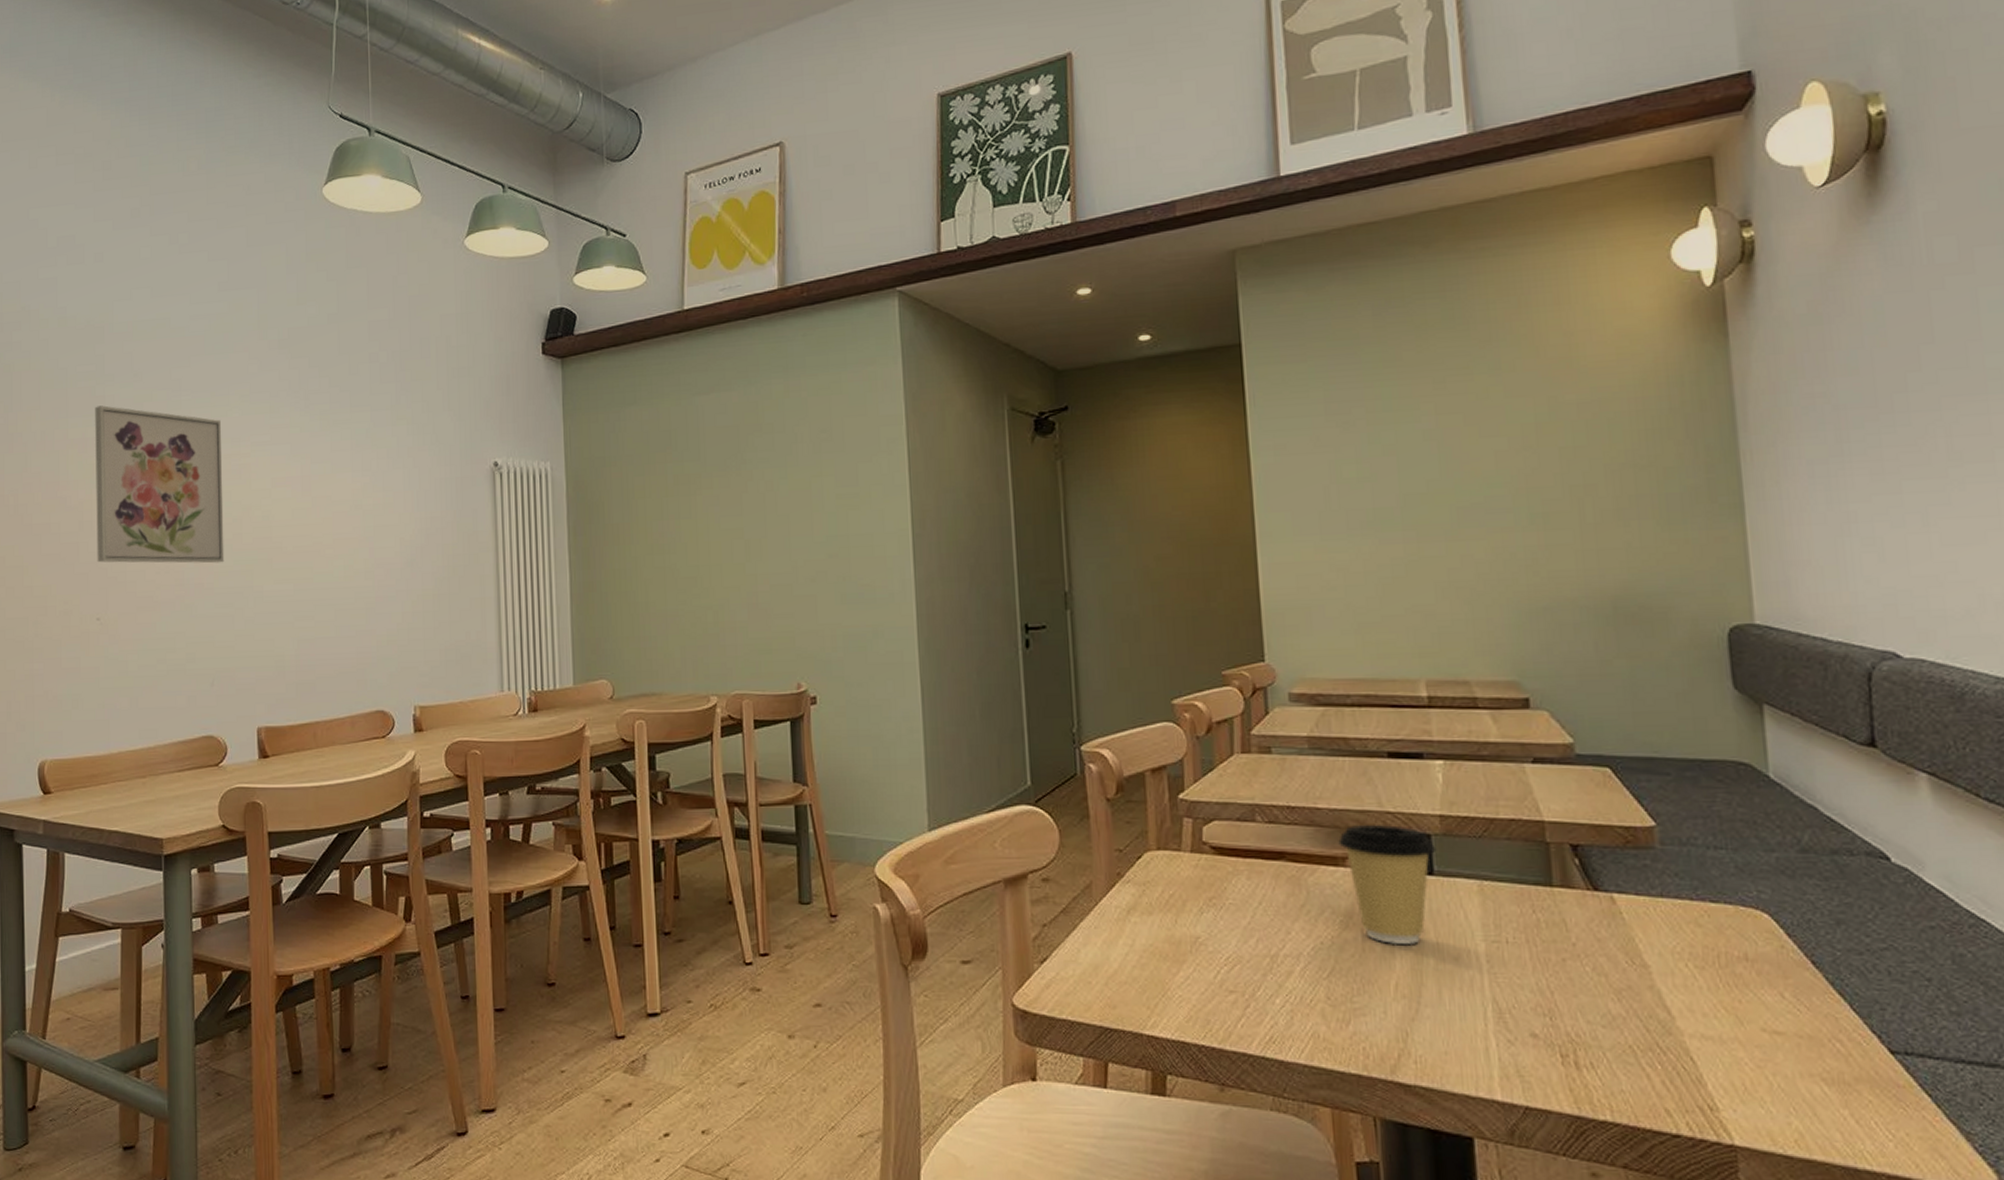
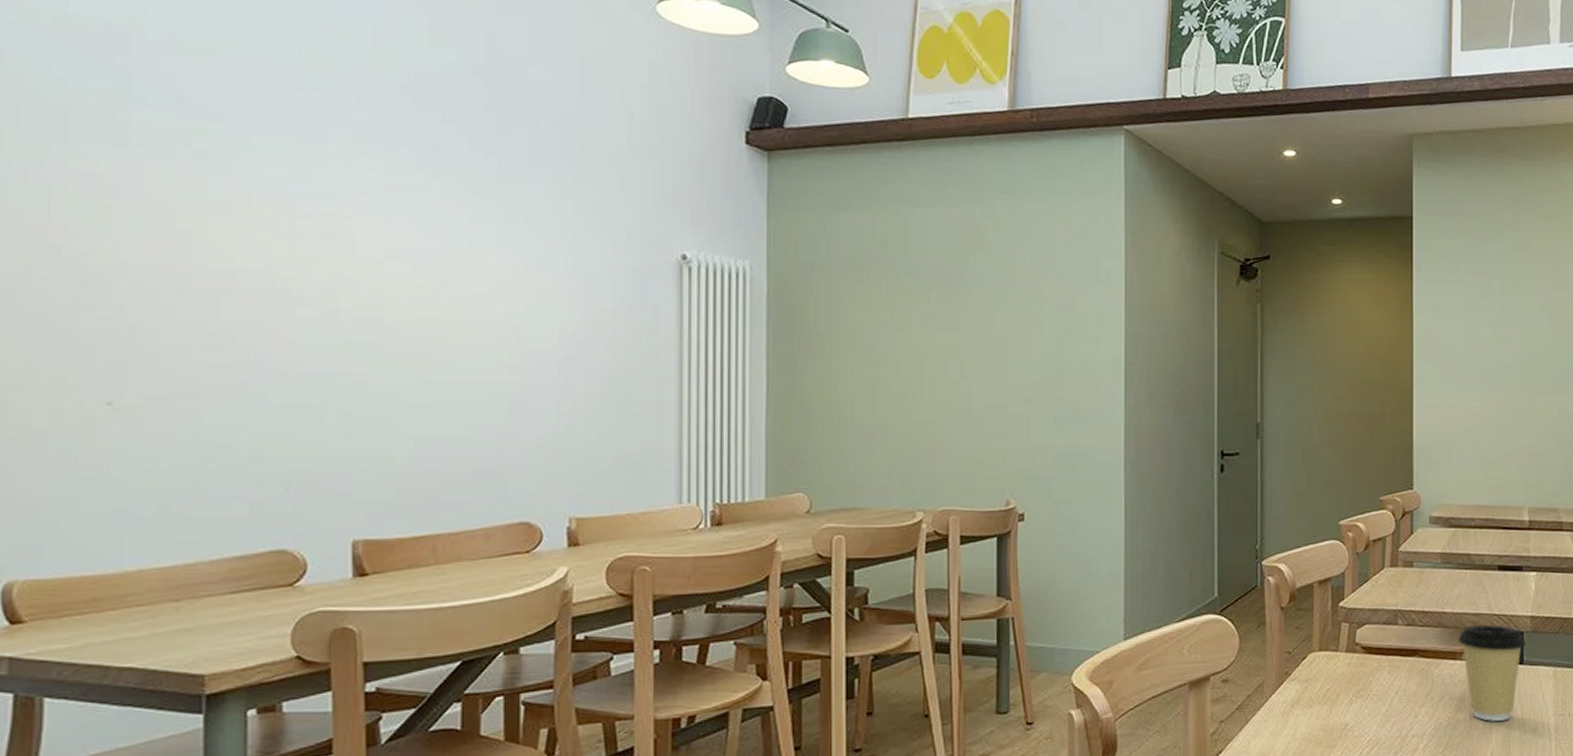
wall art: present [95,405,224,564] -> none [110,133,313,344]

